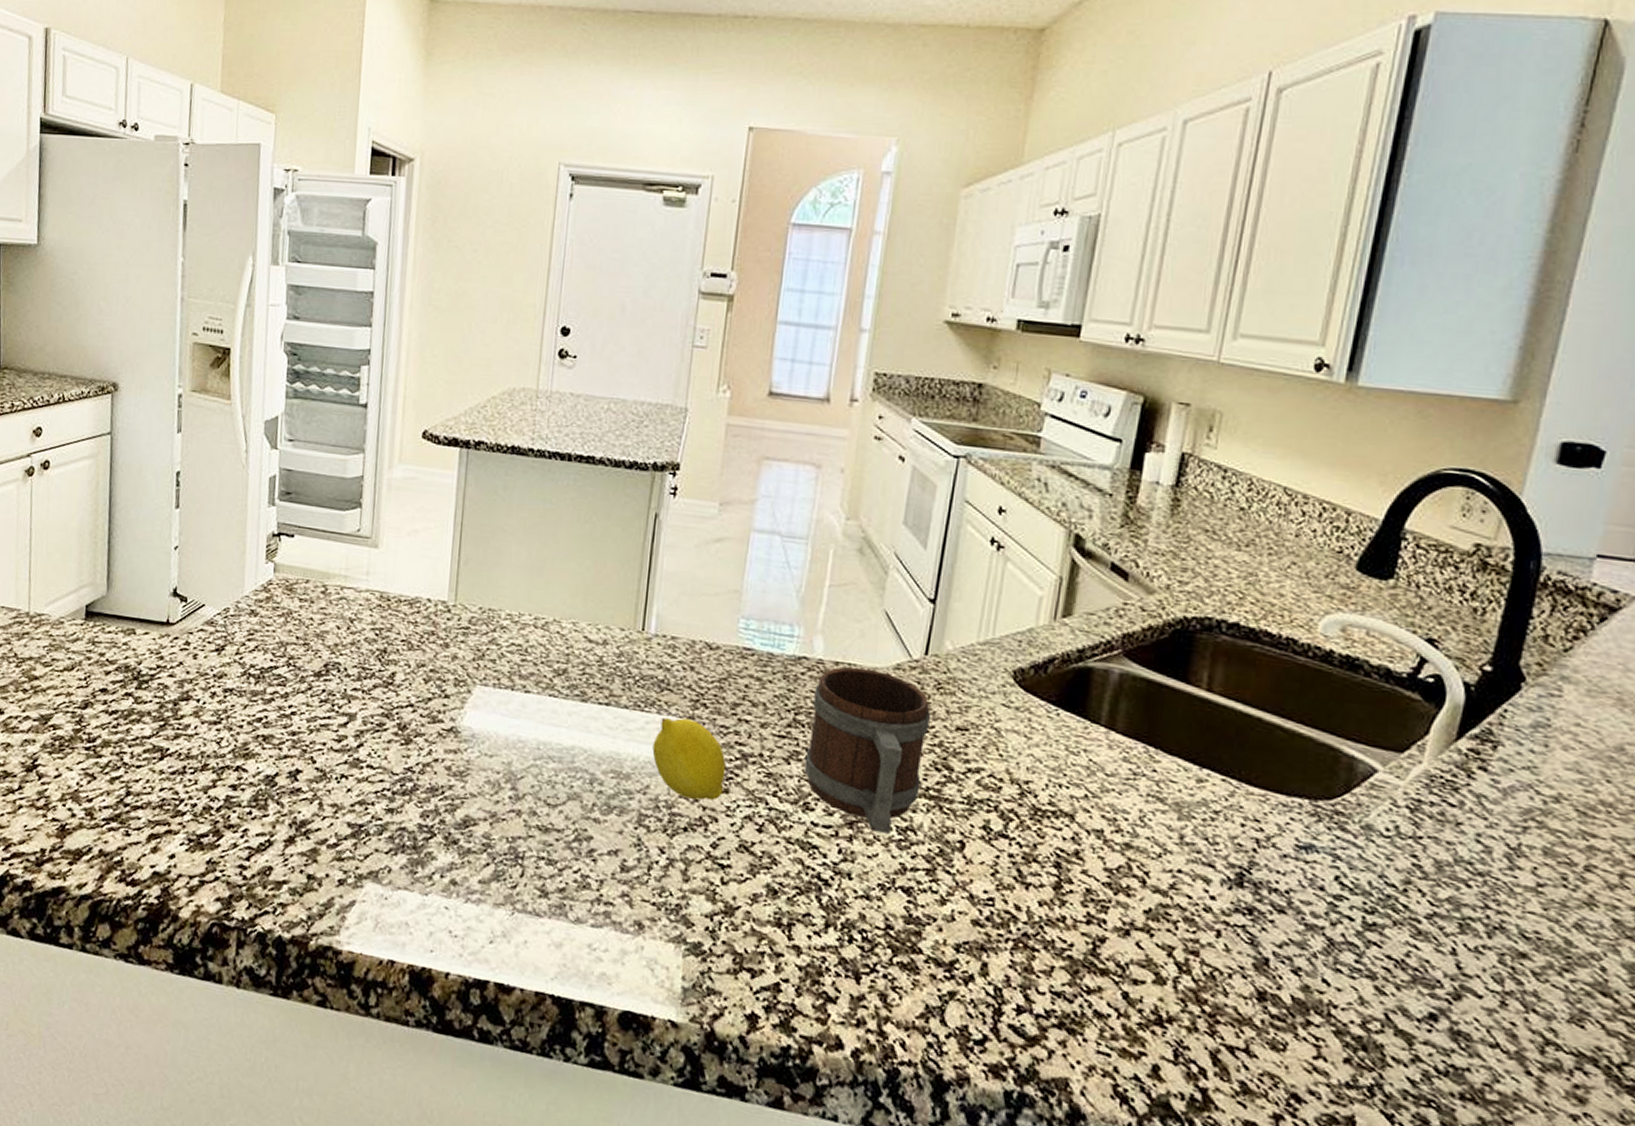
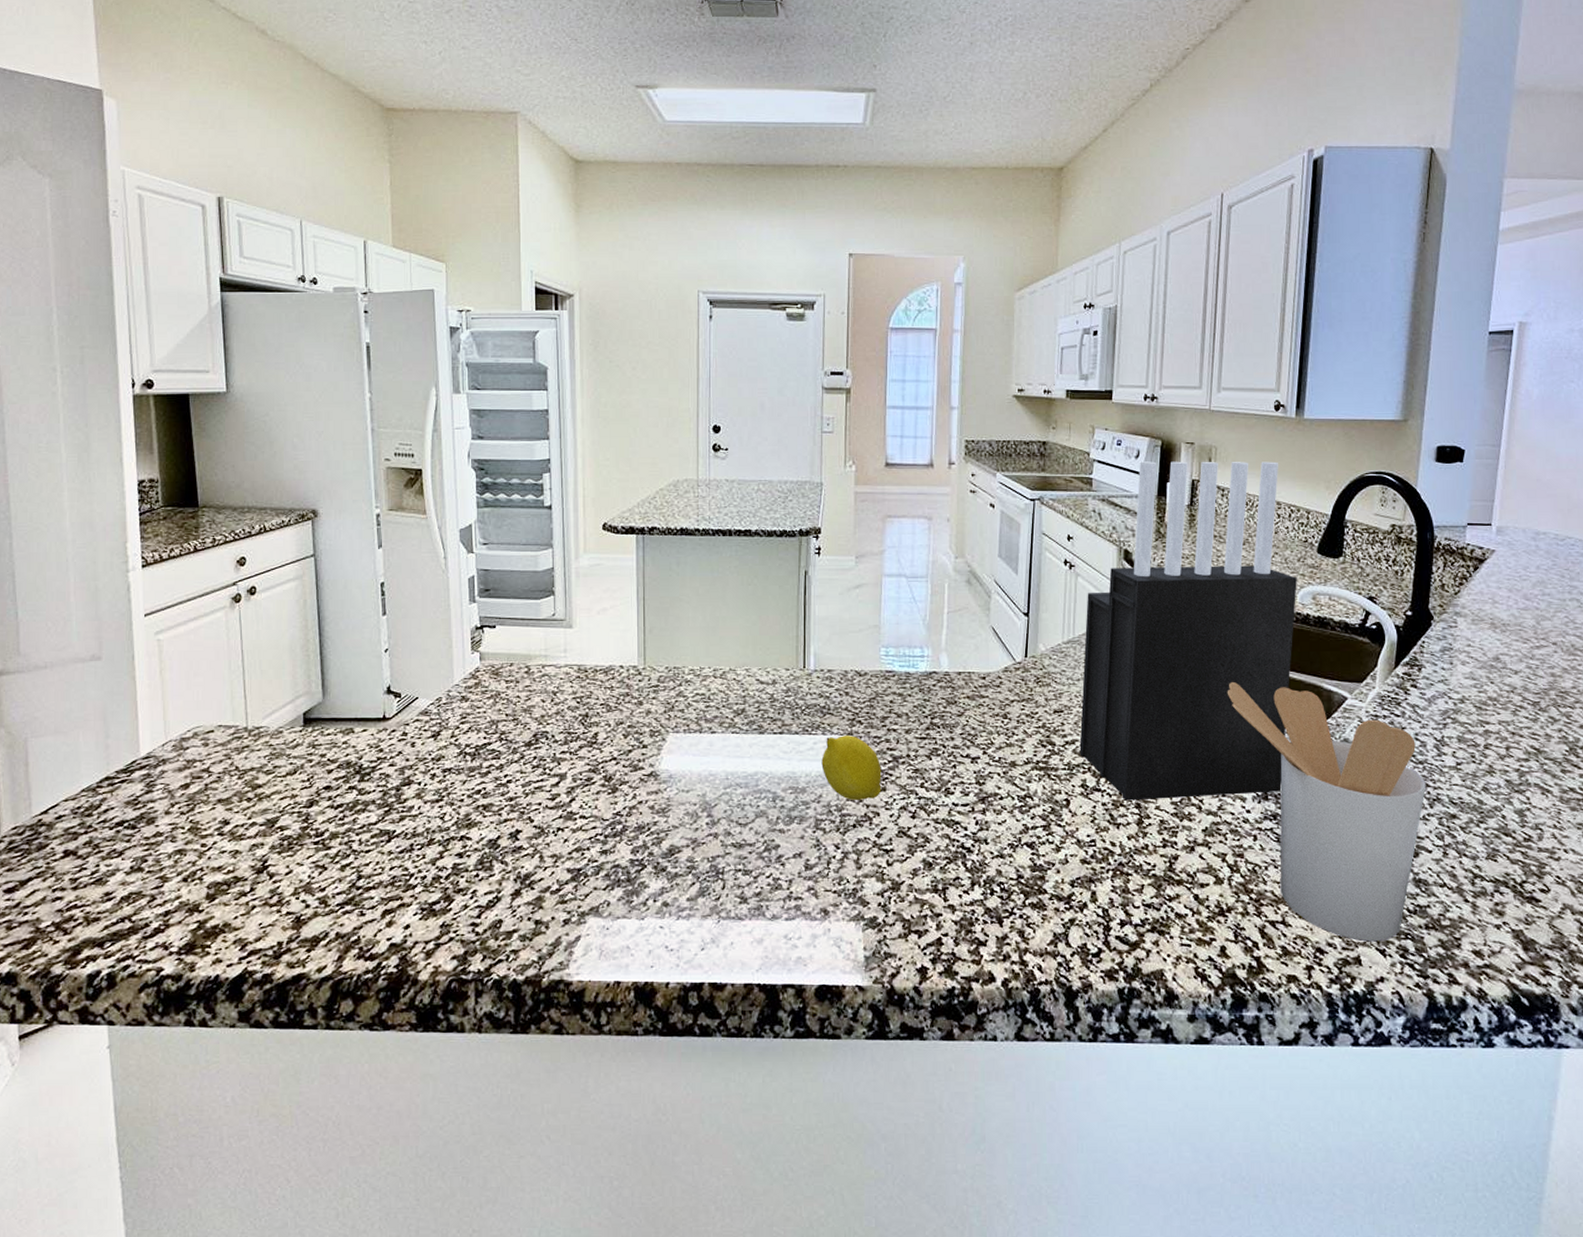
mug: present [804,667,932,834] -> none [943,674,1035,803]
knife block: none [985,421,1321,880] -> present [1079,461,1297,801]
utensil holder: none [1199,725,1486,1104] -> present [1227,682,1427,942]

